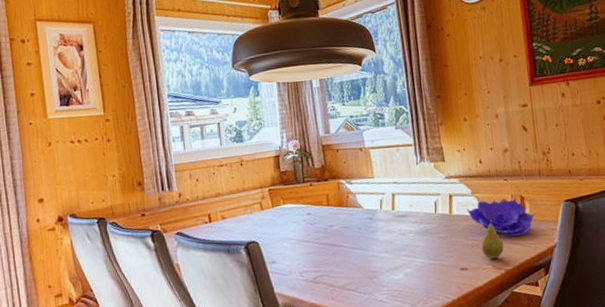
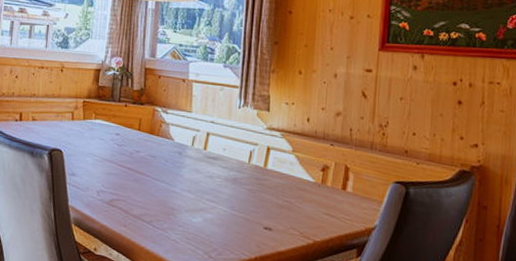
decorative bowl: present [467,198,535,237] -> none [283,160,358,208]
fruit: present [481,218,504,259] -> none [291,182,317,227]

